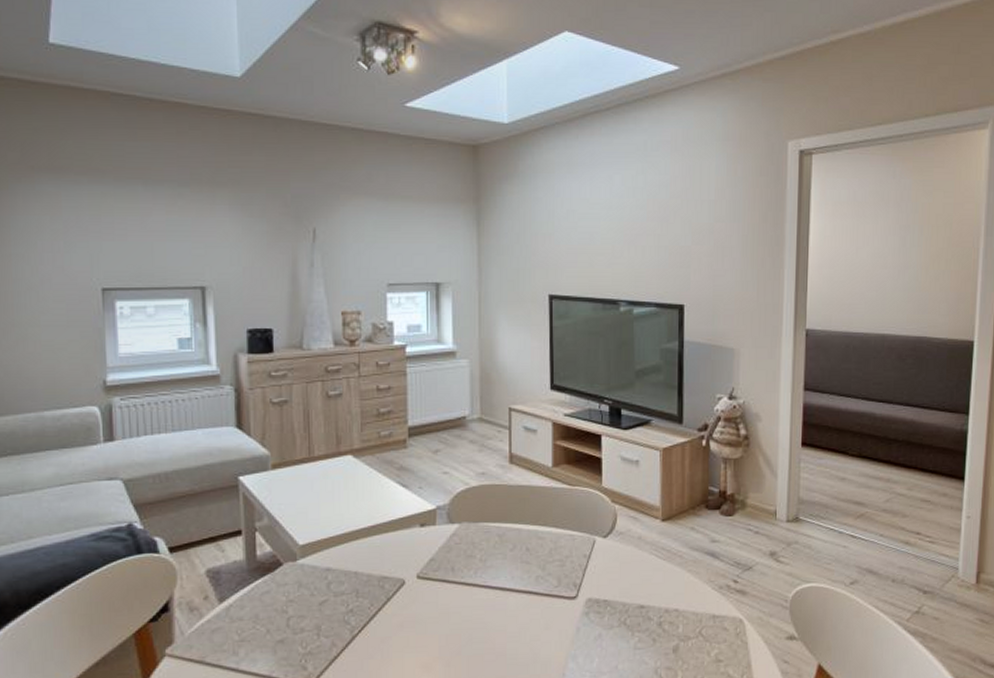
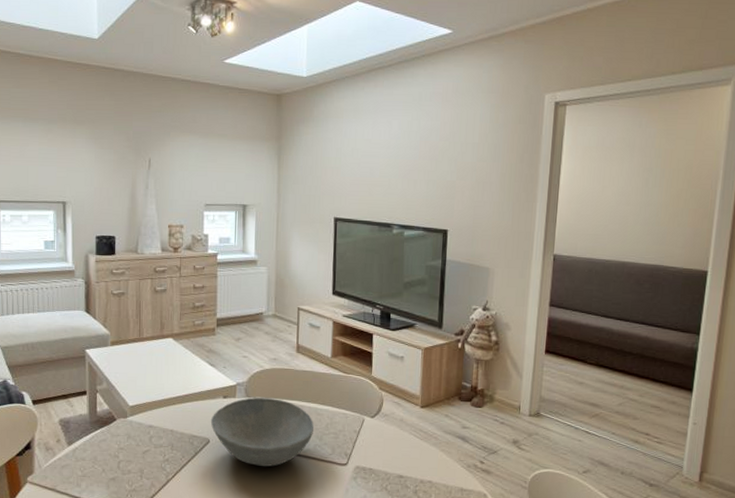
bowl: none [405,523,534,610] -> present [210,397,314,467]

